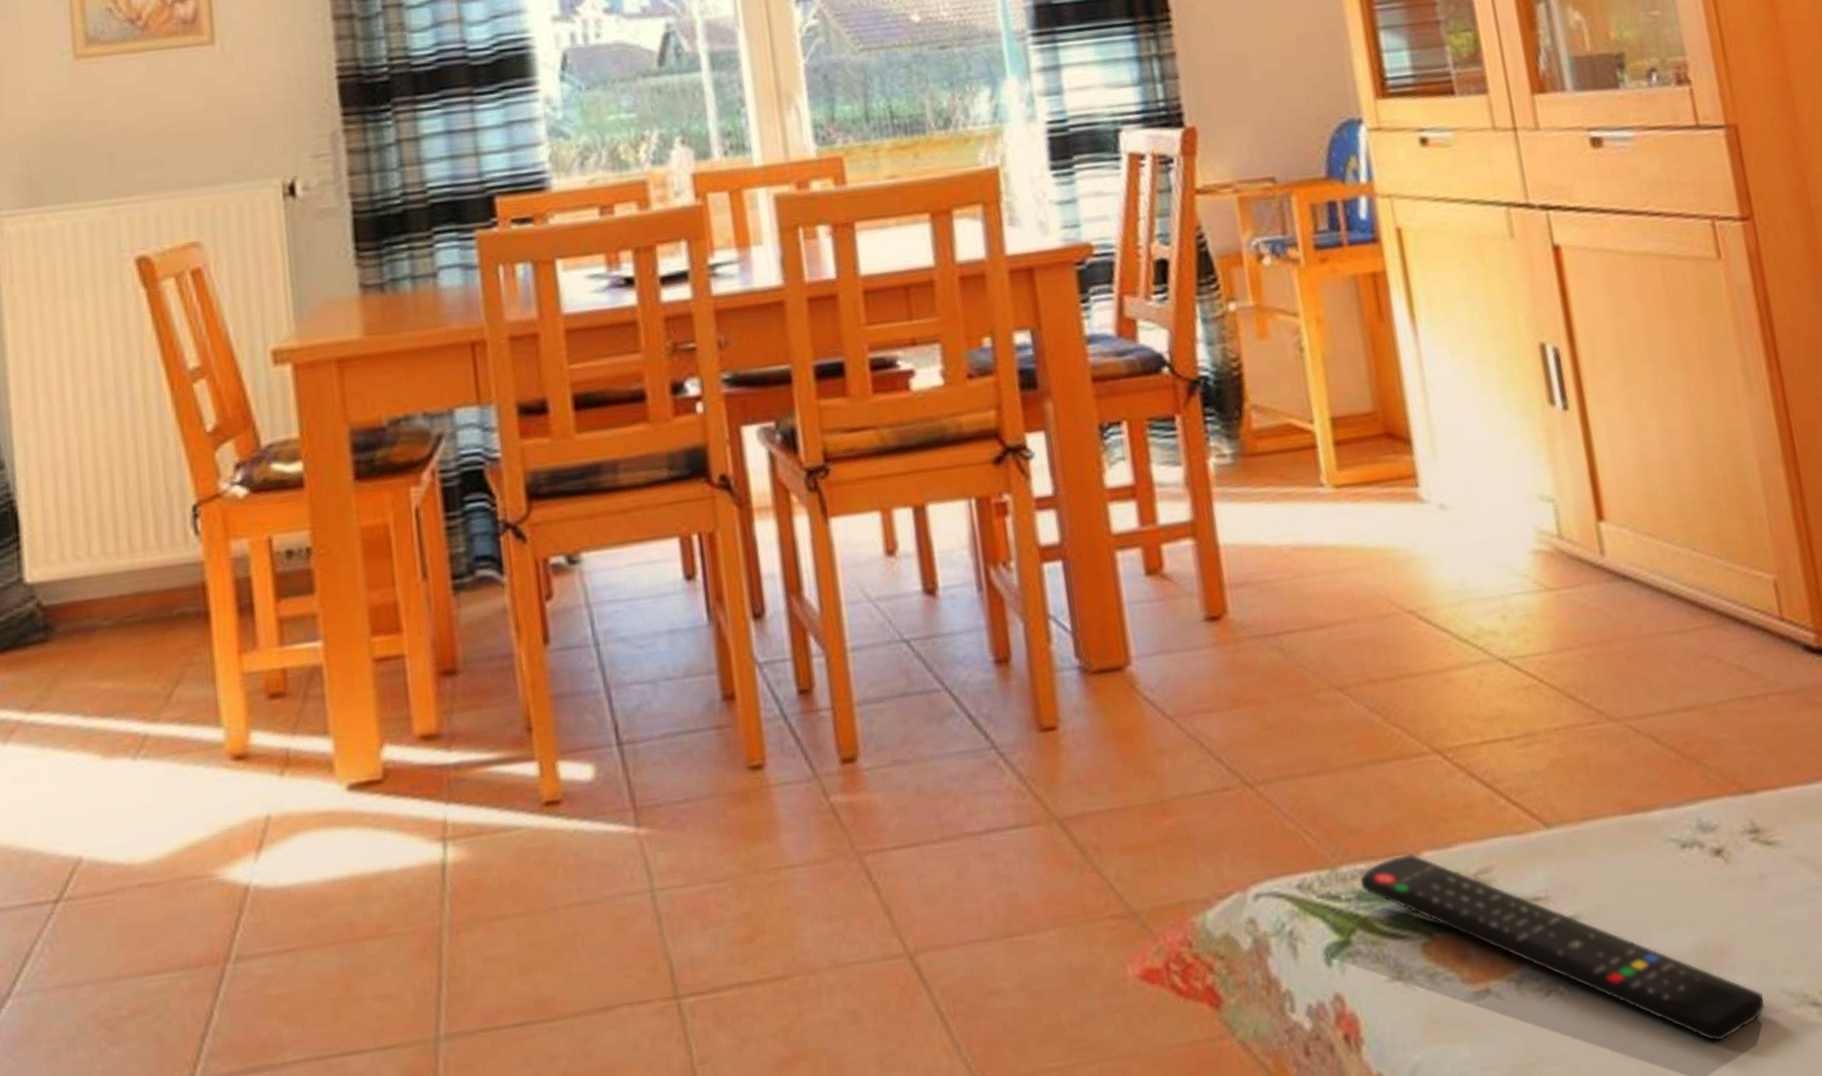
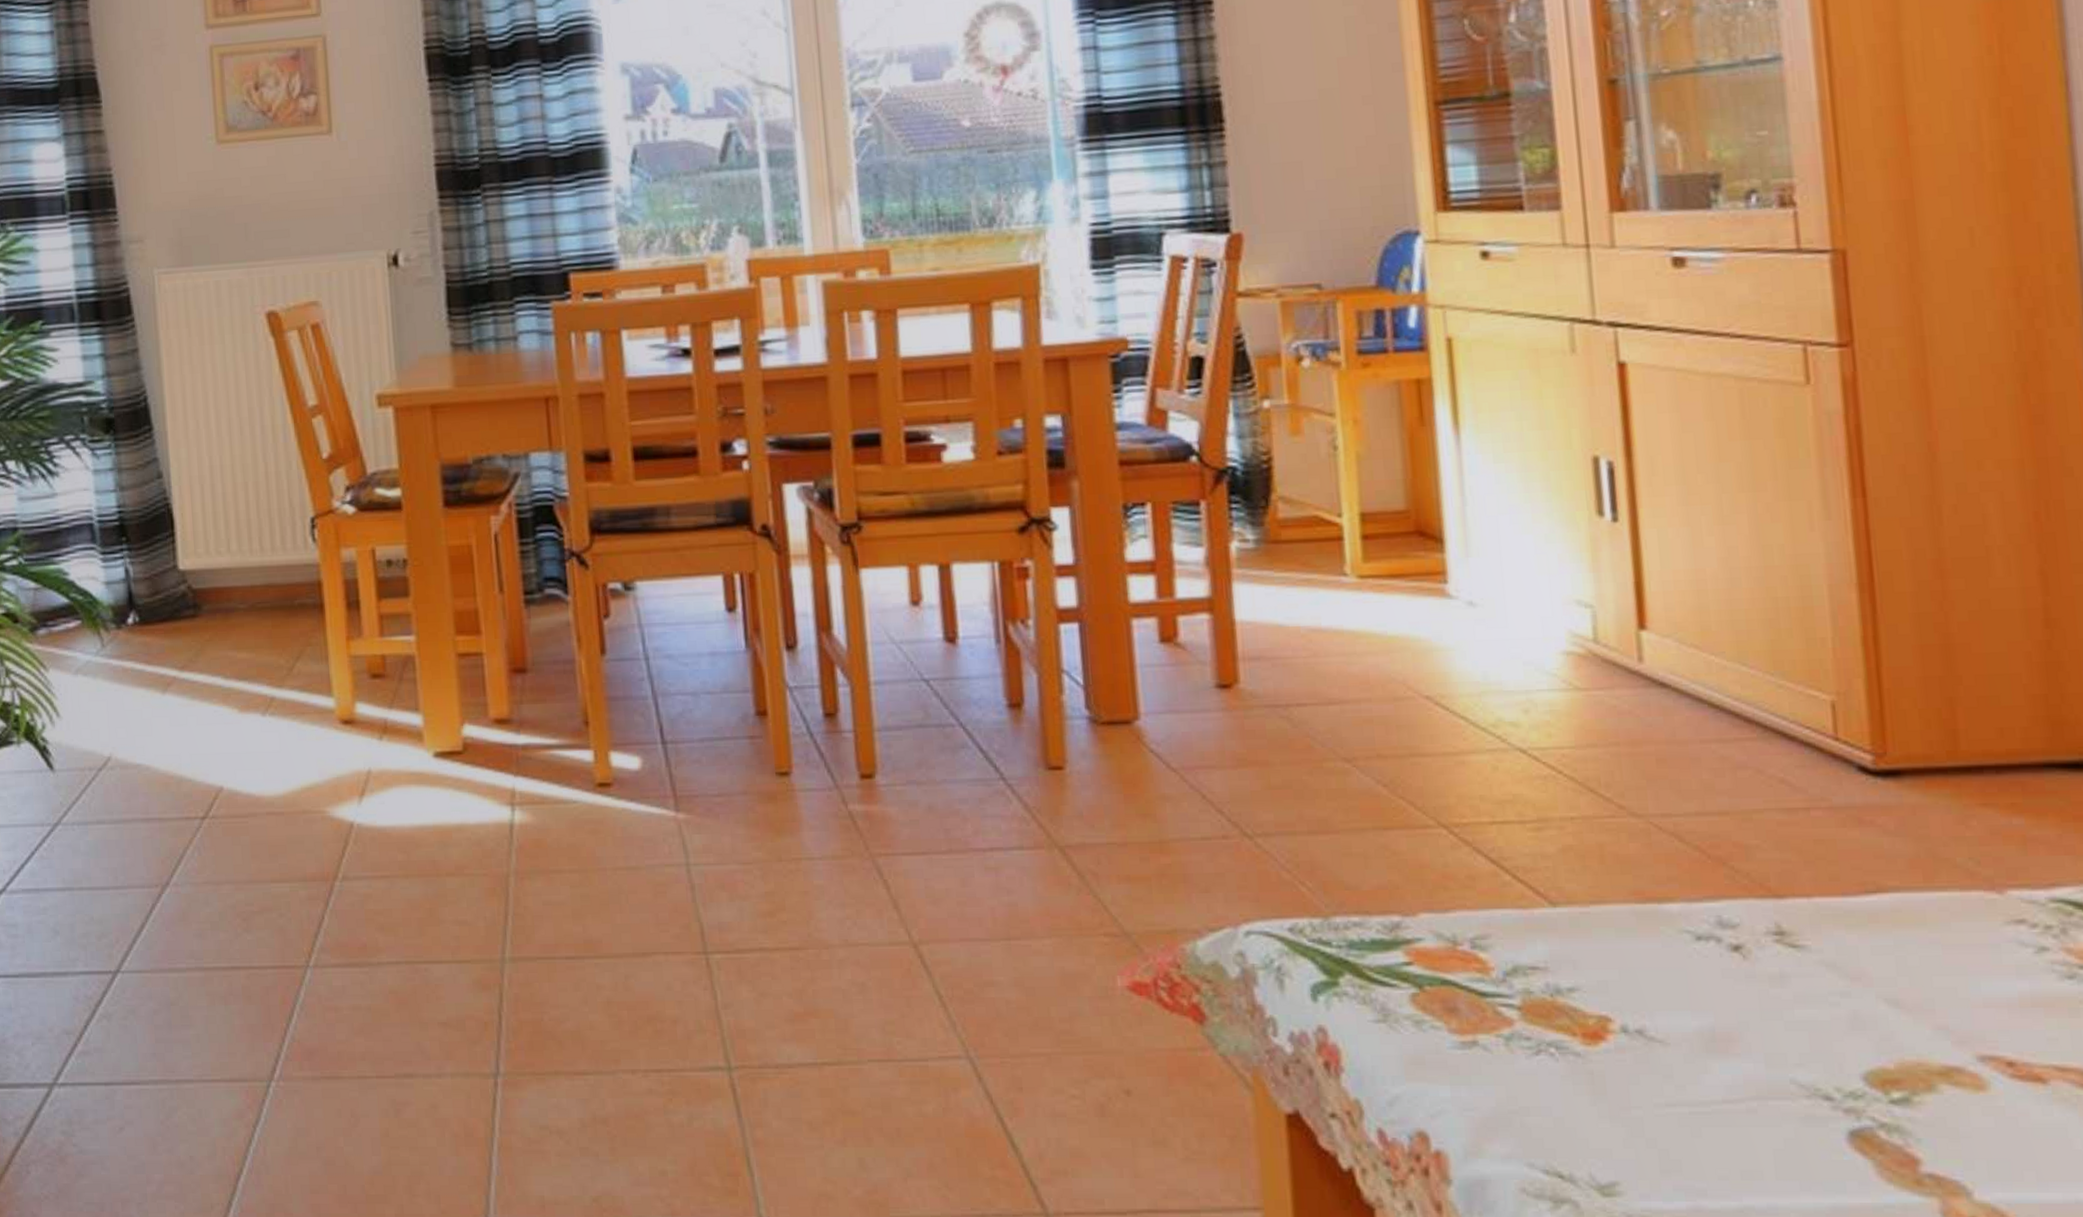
remote control: present [1359,854,1765,1042] -> none [1352,914,1771,1118]

